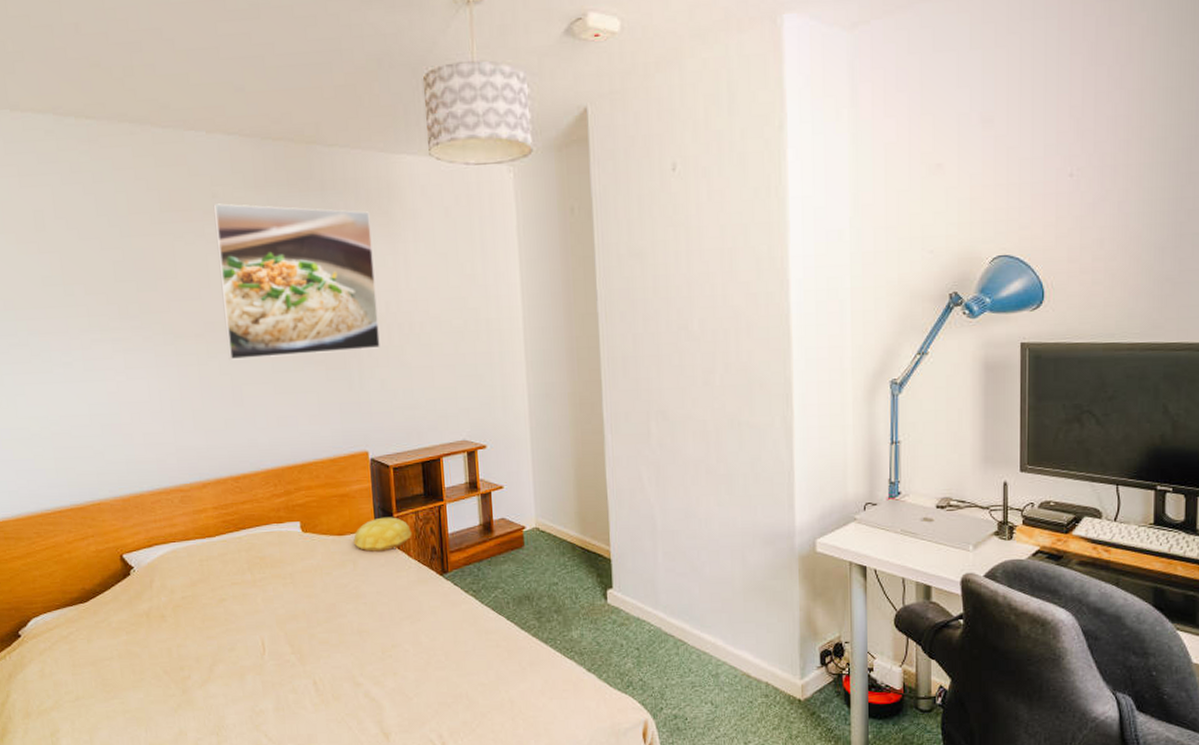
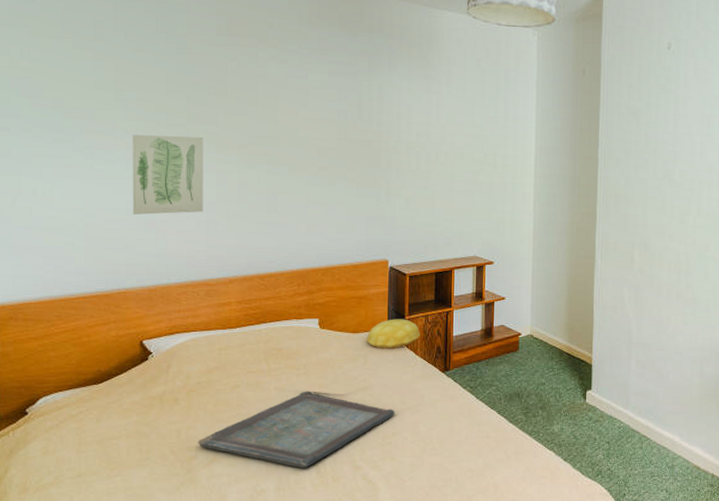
wall art: none [87,328,167,419] -> present [133,135,203,215]
serving tray: none [189,601,392,686] -> present [197,391,395,468]
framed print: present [213,203,380,360] -> none [267,33,410,172]

